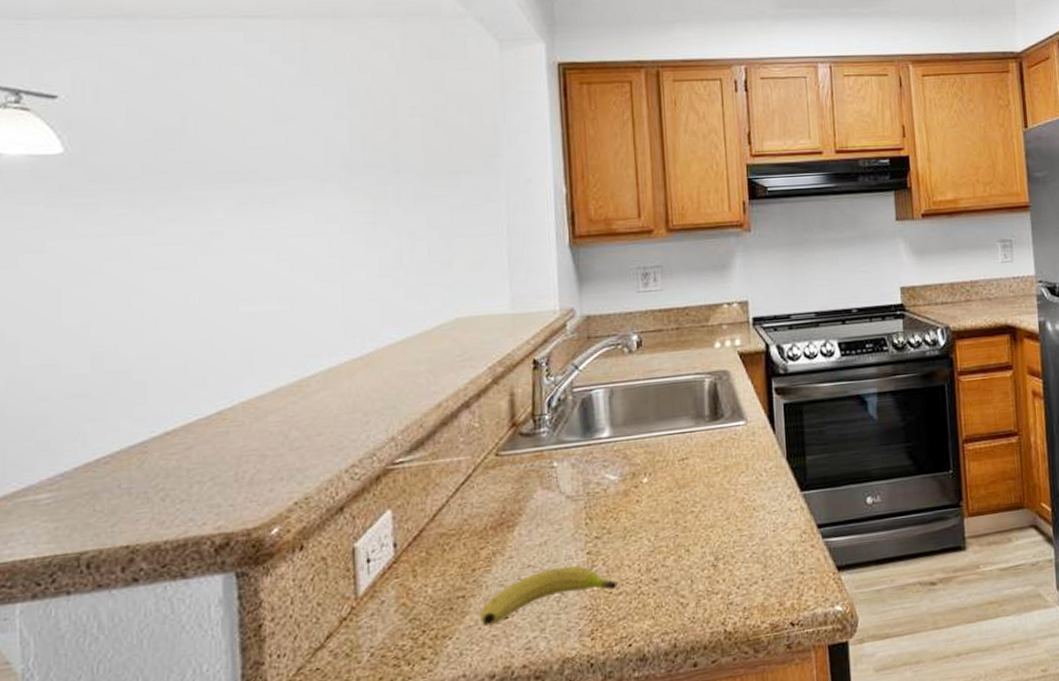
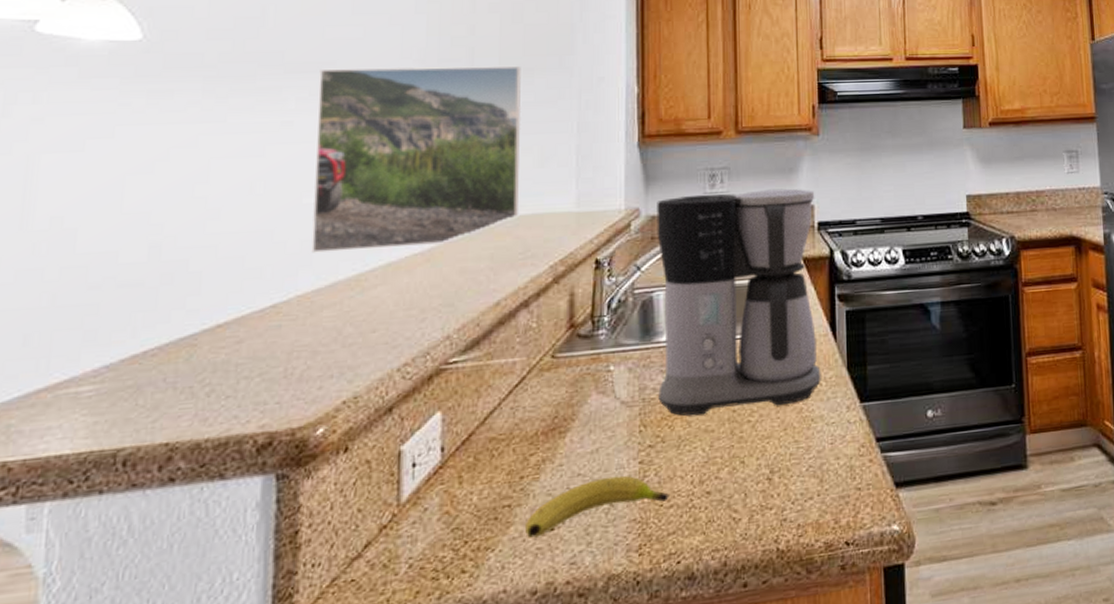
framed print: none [245,170,454,361] -> present [311,66,522,253]
coffee maker: none [591,285,762,508] -> present [657,188,821,416]

